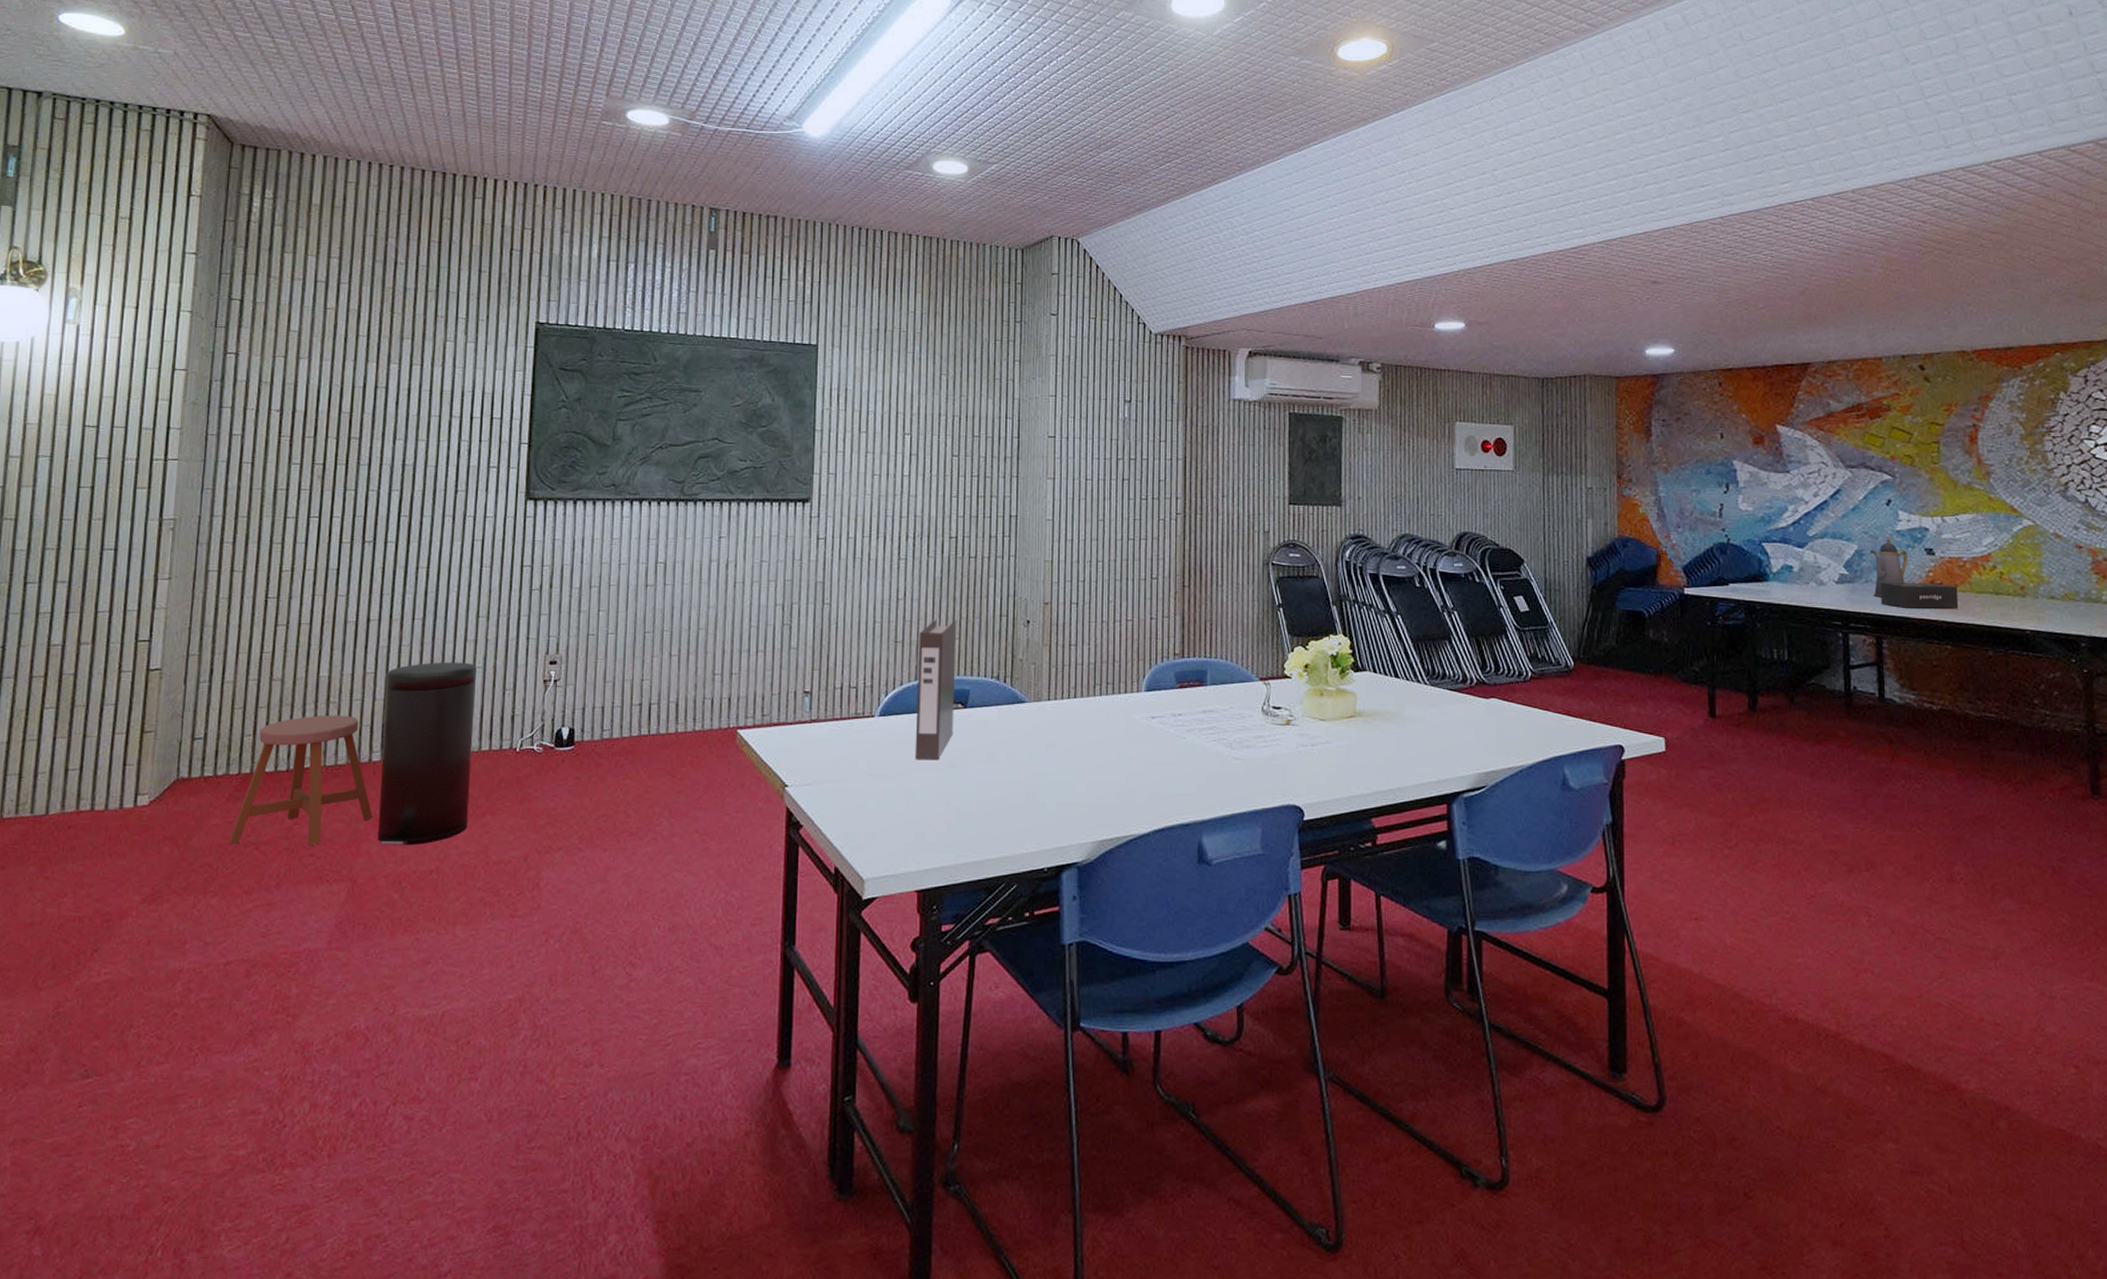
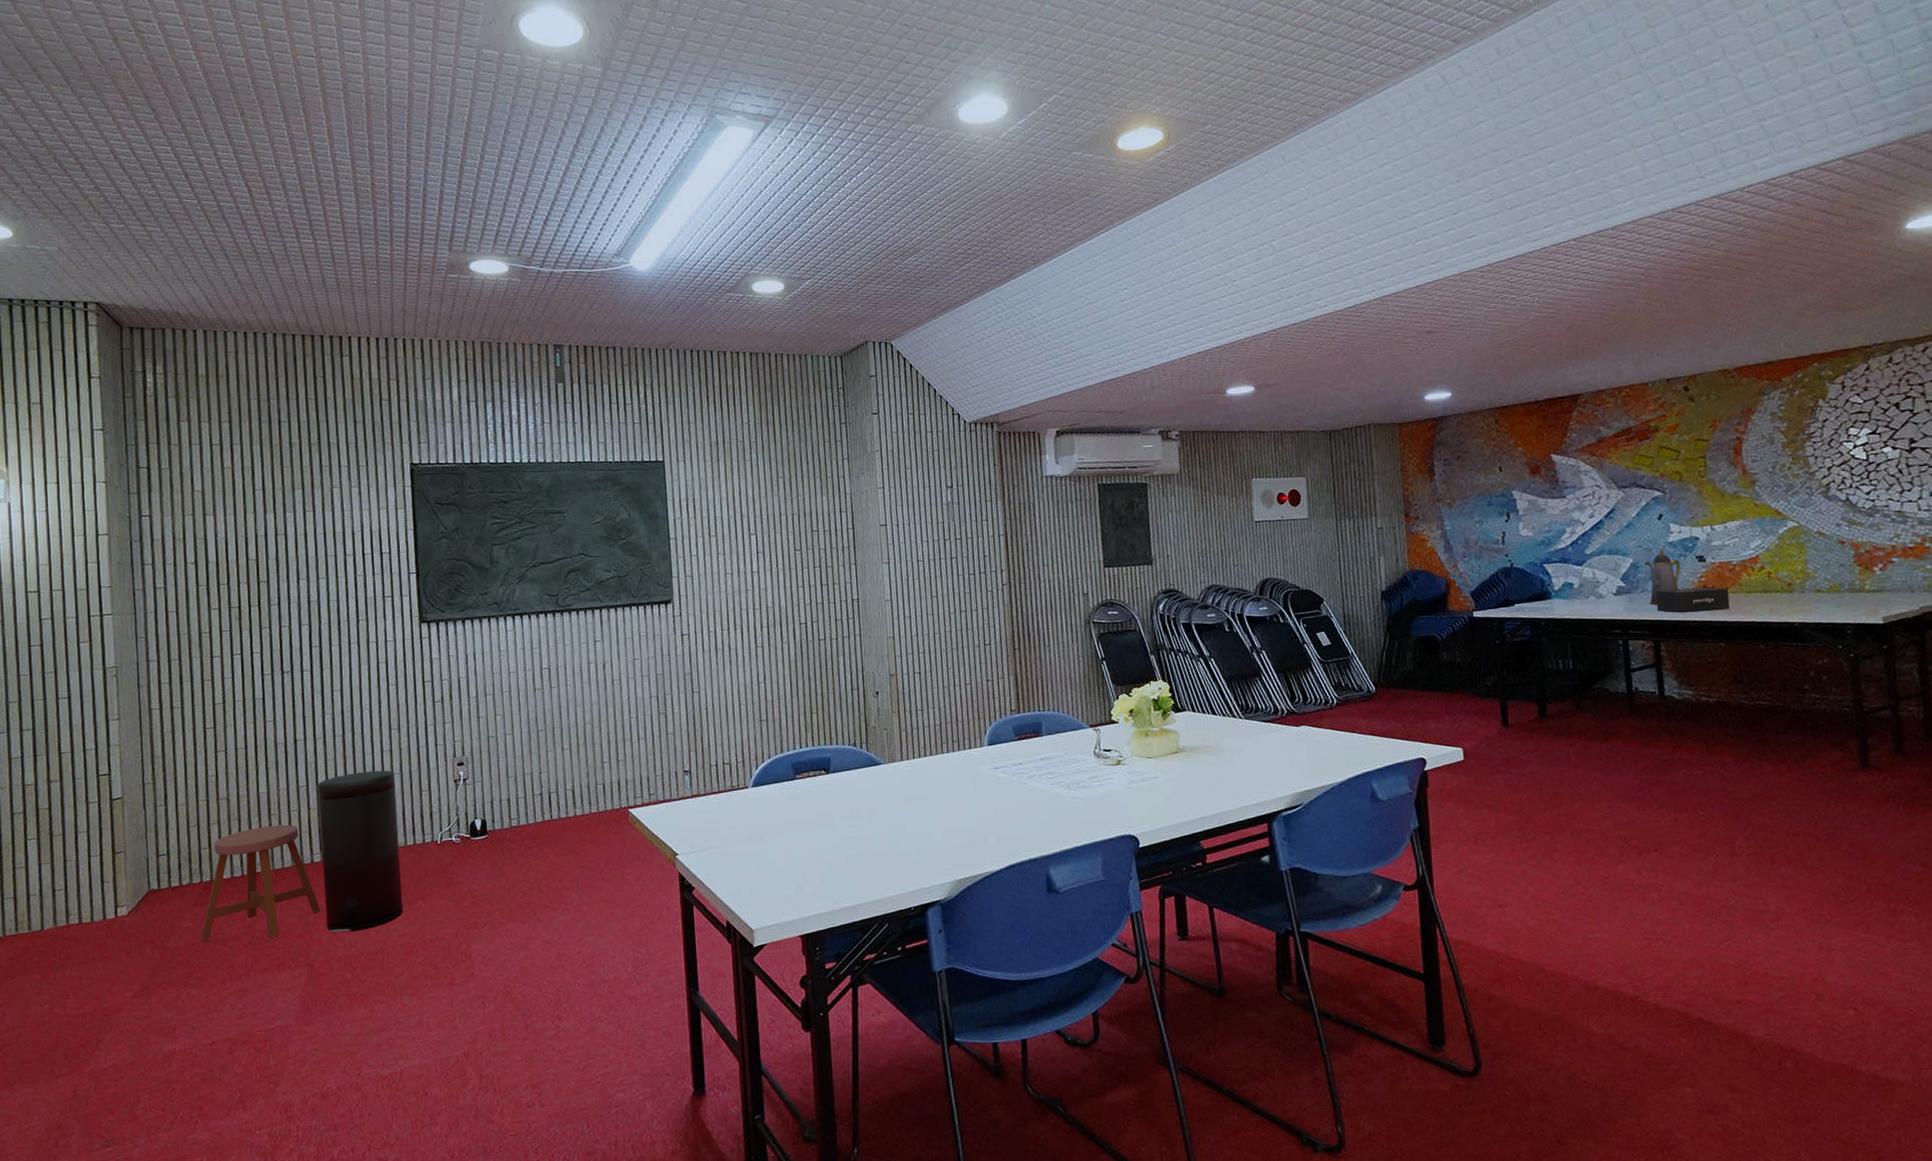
binder: present [915,619,957,760] -> none [781,696,820,822]

